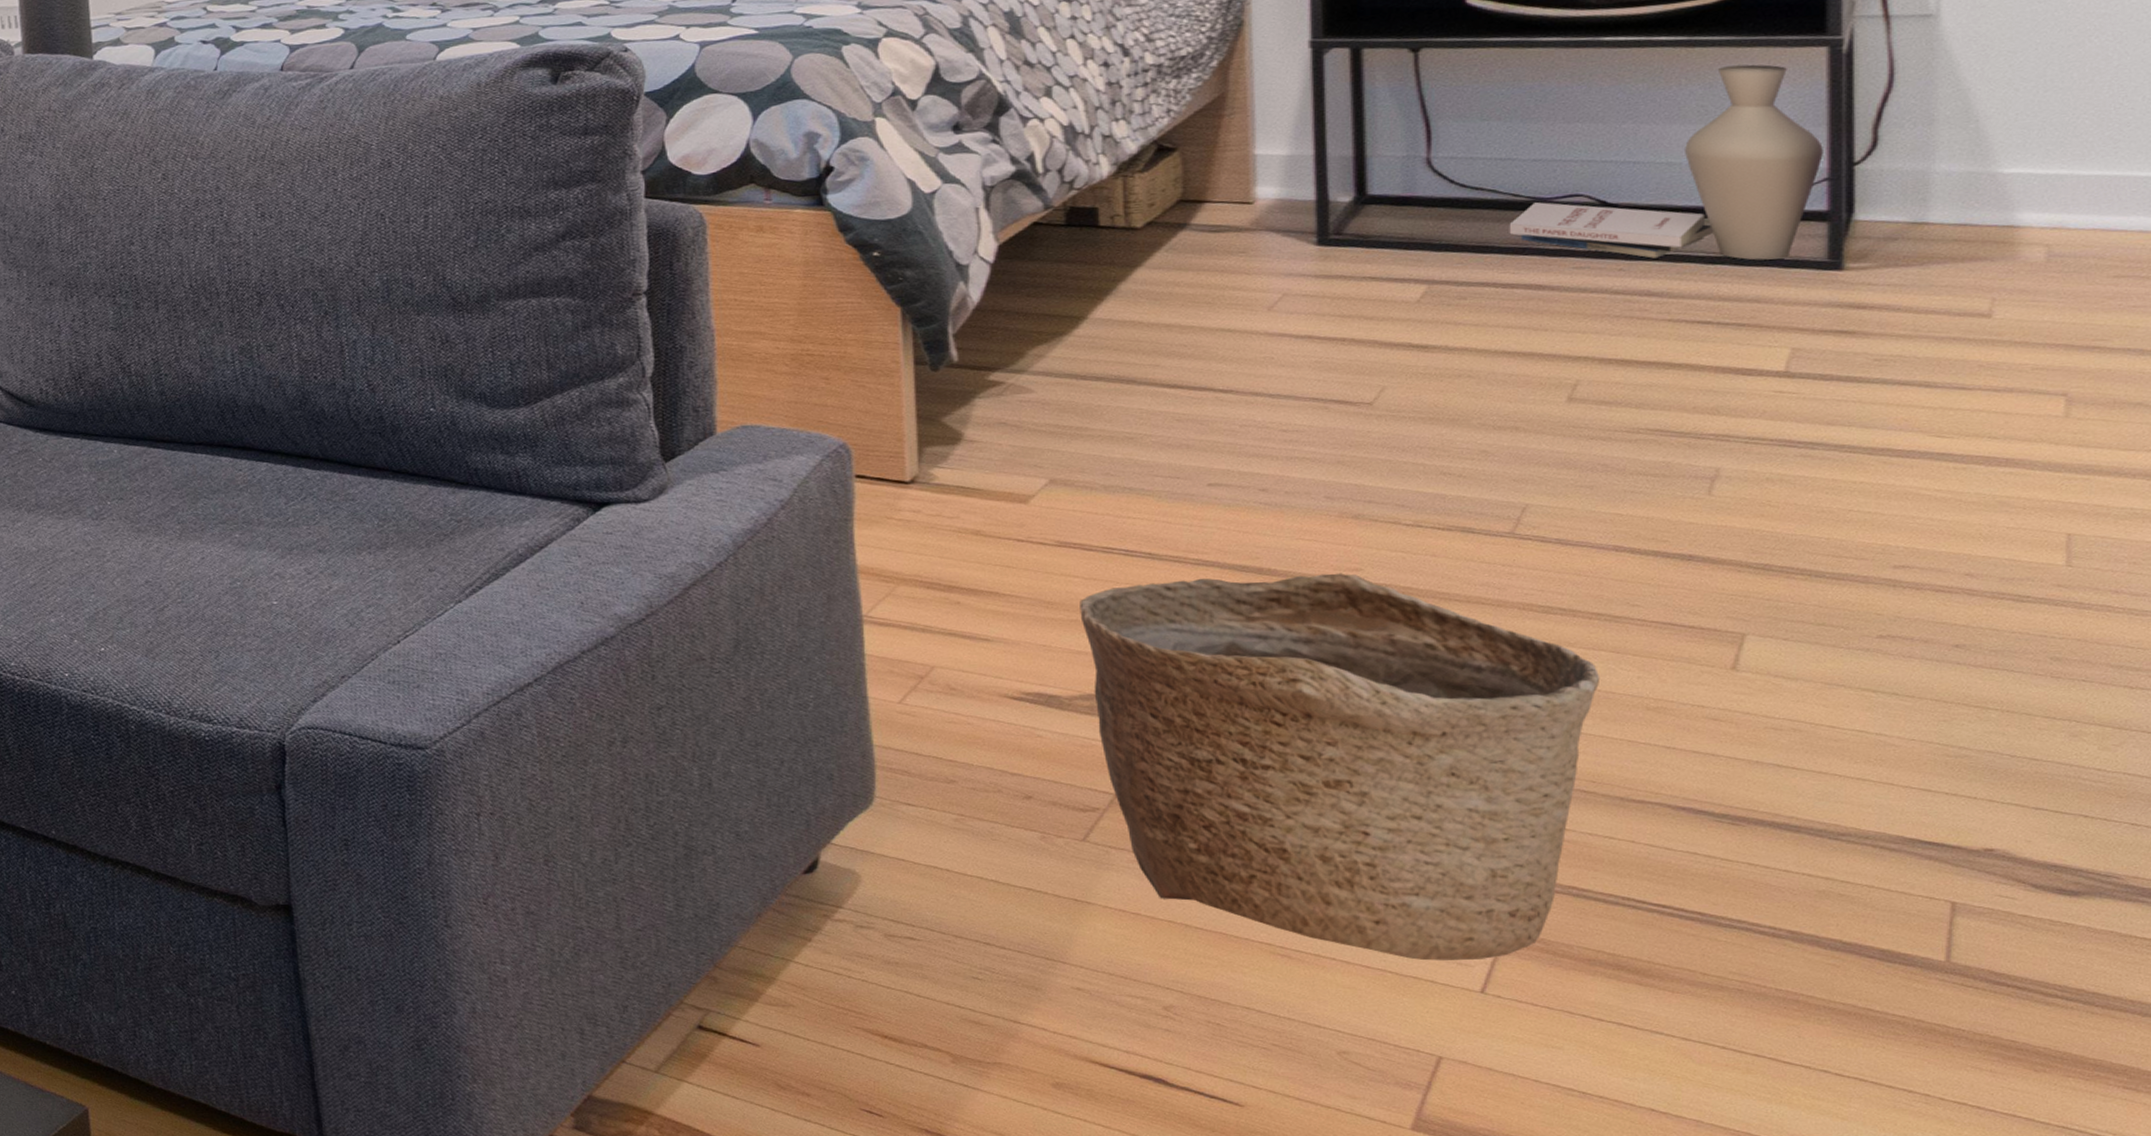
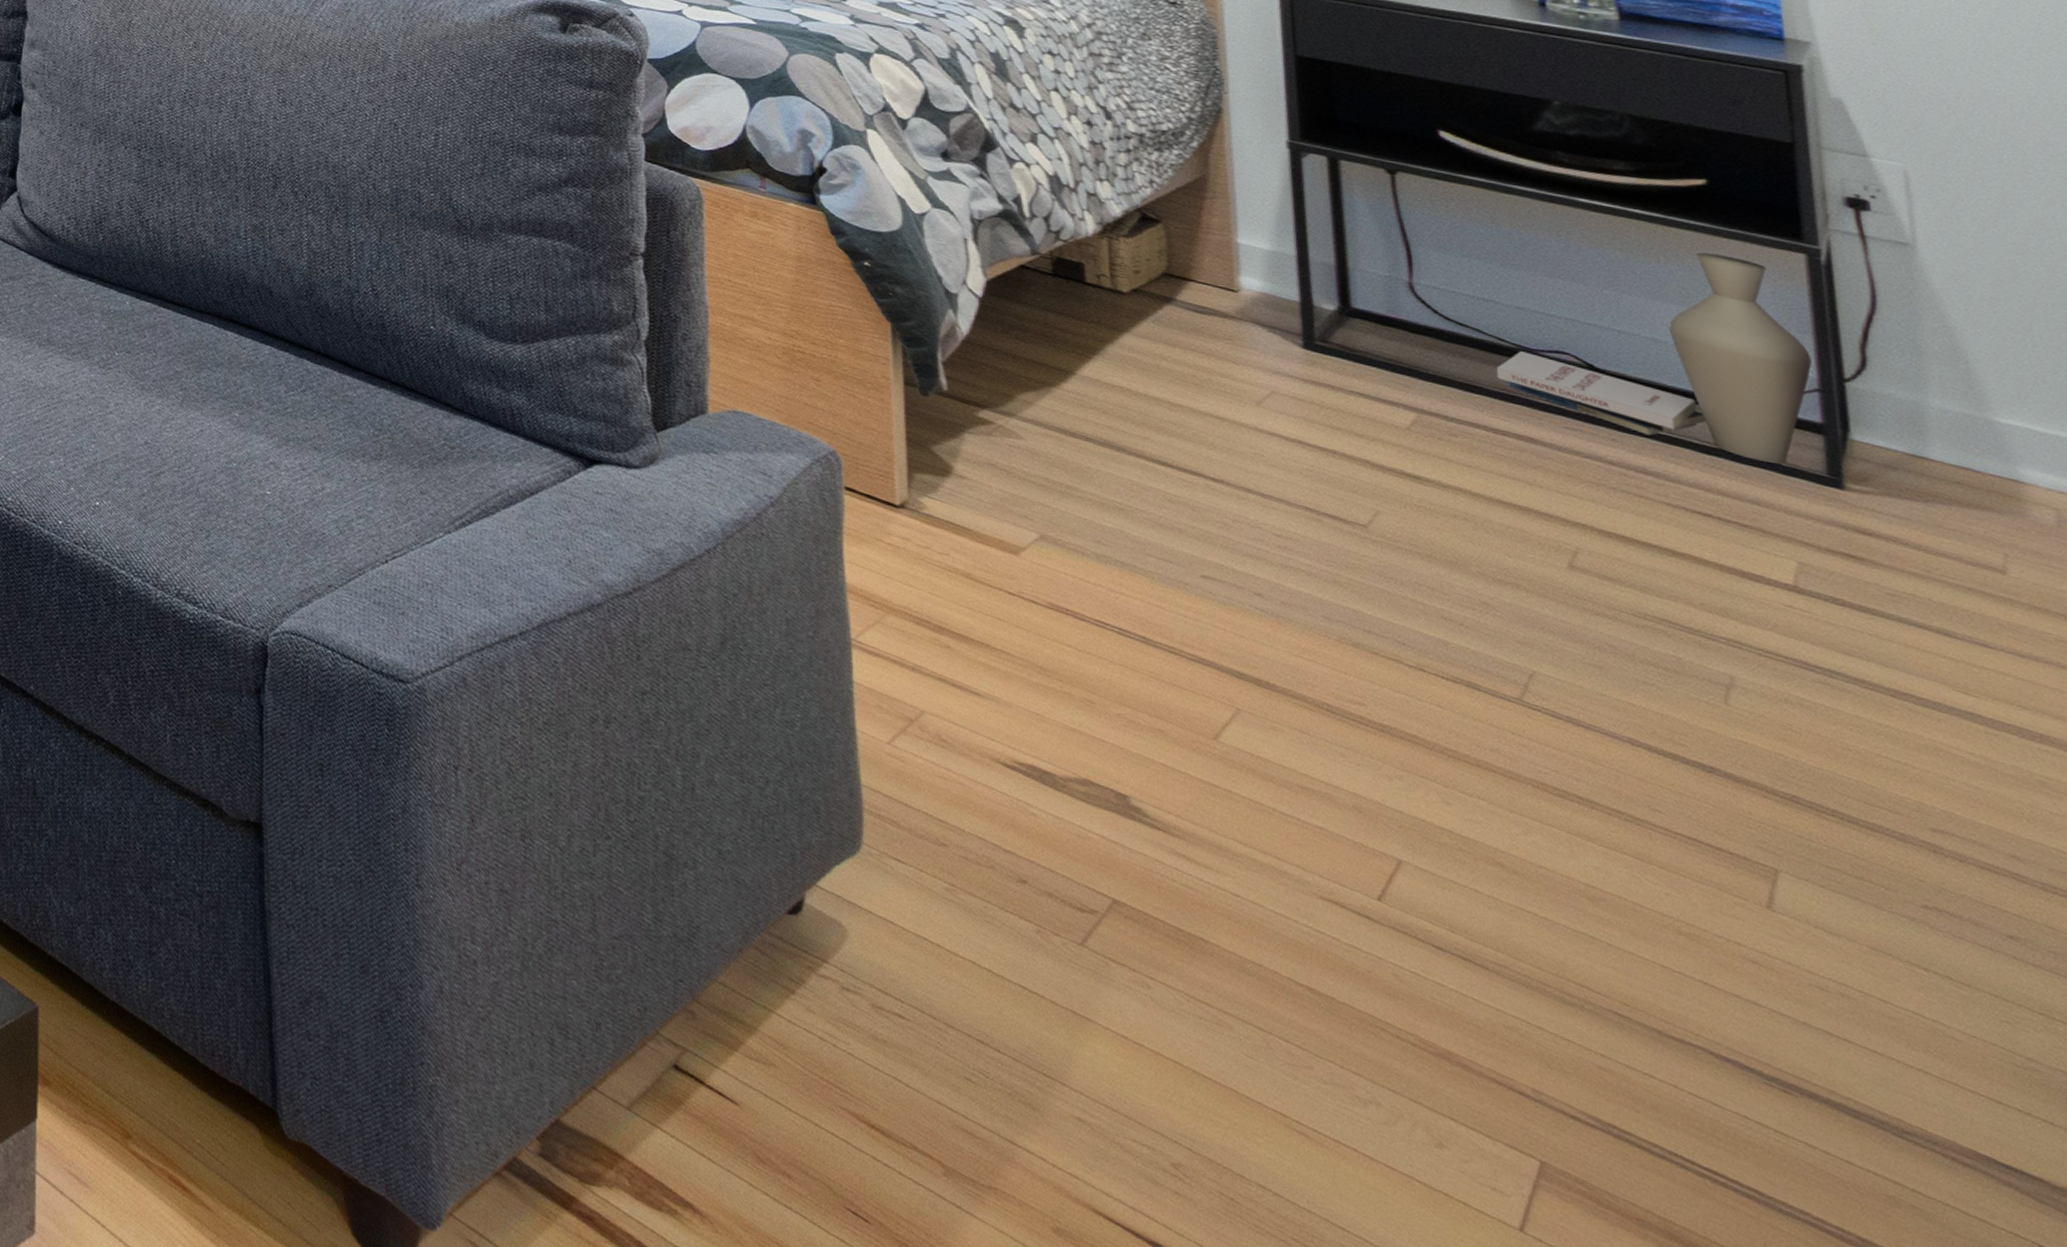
basket: present [1079,573,1601,961] -> none [1073,666,1626,1192]

